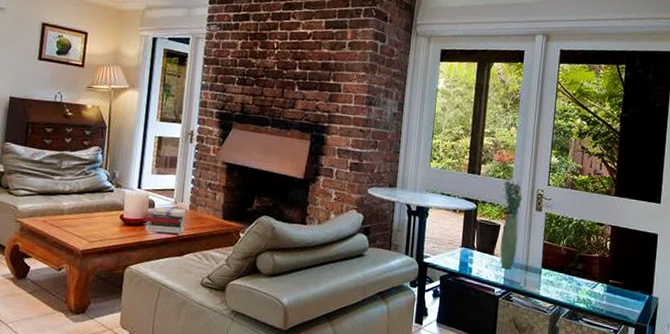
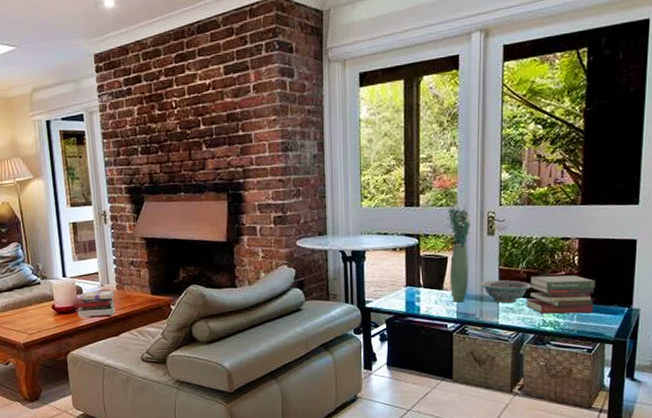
decorative bowl: none [526,252,570,277] -> present [480,280,532,304]
books: none [564,254,623,296] -> present [526,275,595,314]

